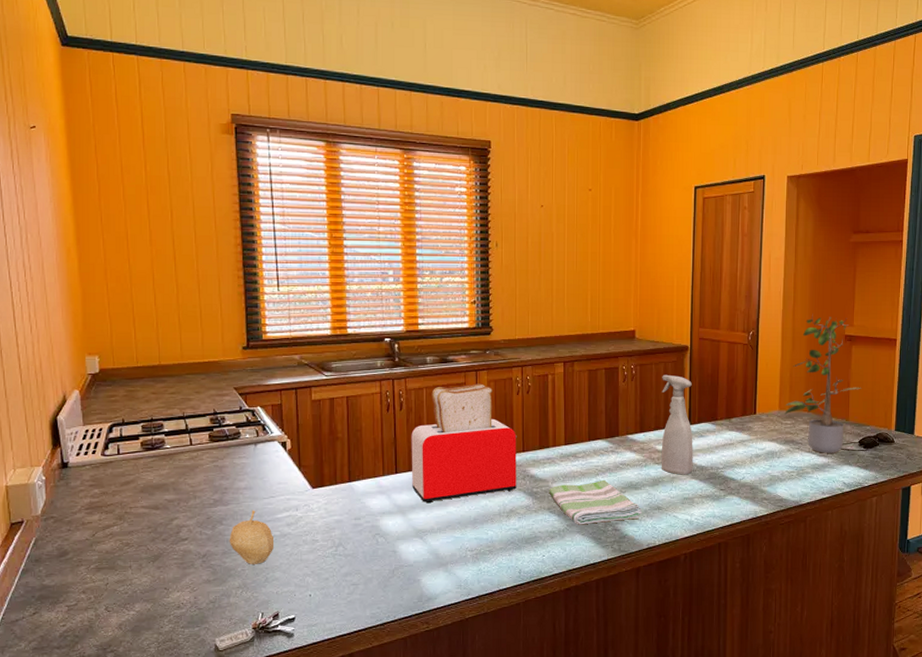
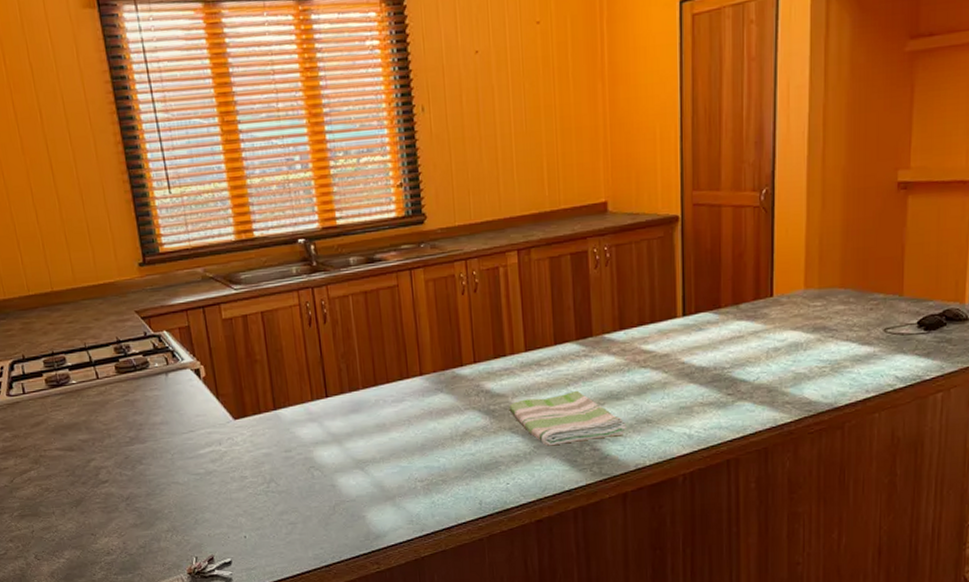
fruit: present [229,510,275,564] -> none [151,446,200,506]
toaster: present [411,383,517,504] -> none [339,284,469,430]
spray bottle: present [661,374,693,475] -> none [645,254,691,380]
potted plant: present [785,314,862,453] -> none [812,158,922,341]

